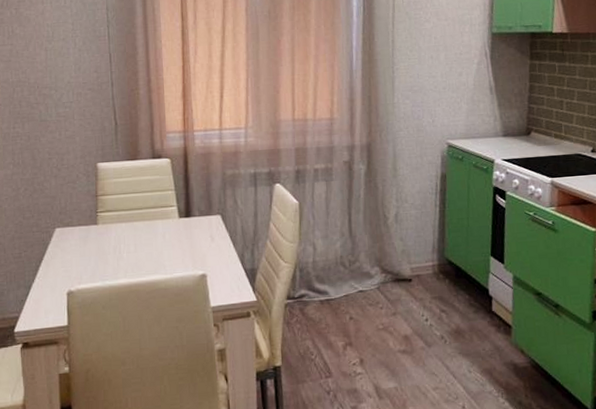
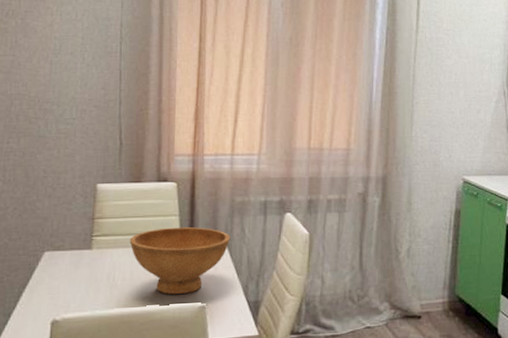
bowl: none [131,200,225,265] -> present [129,227,231,294]

